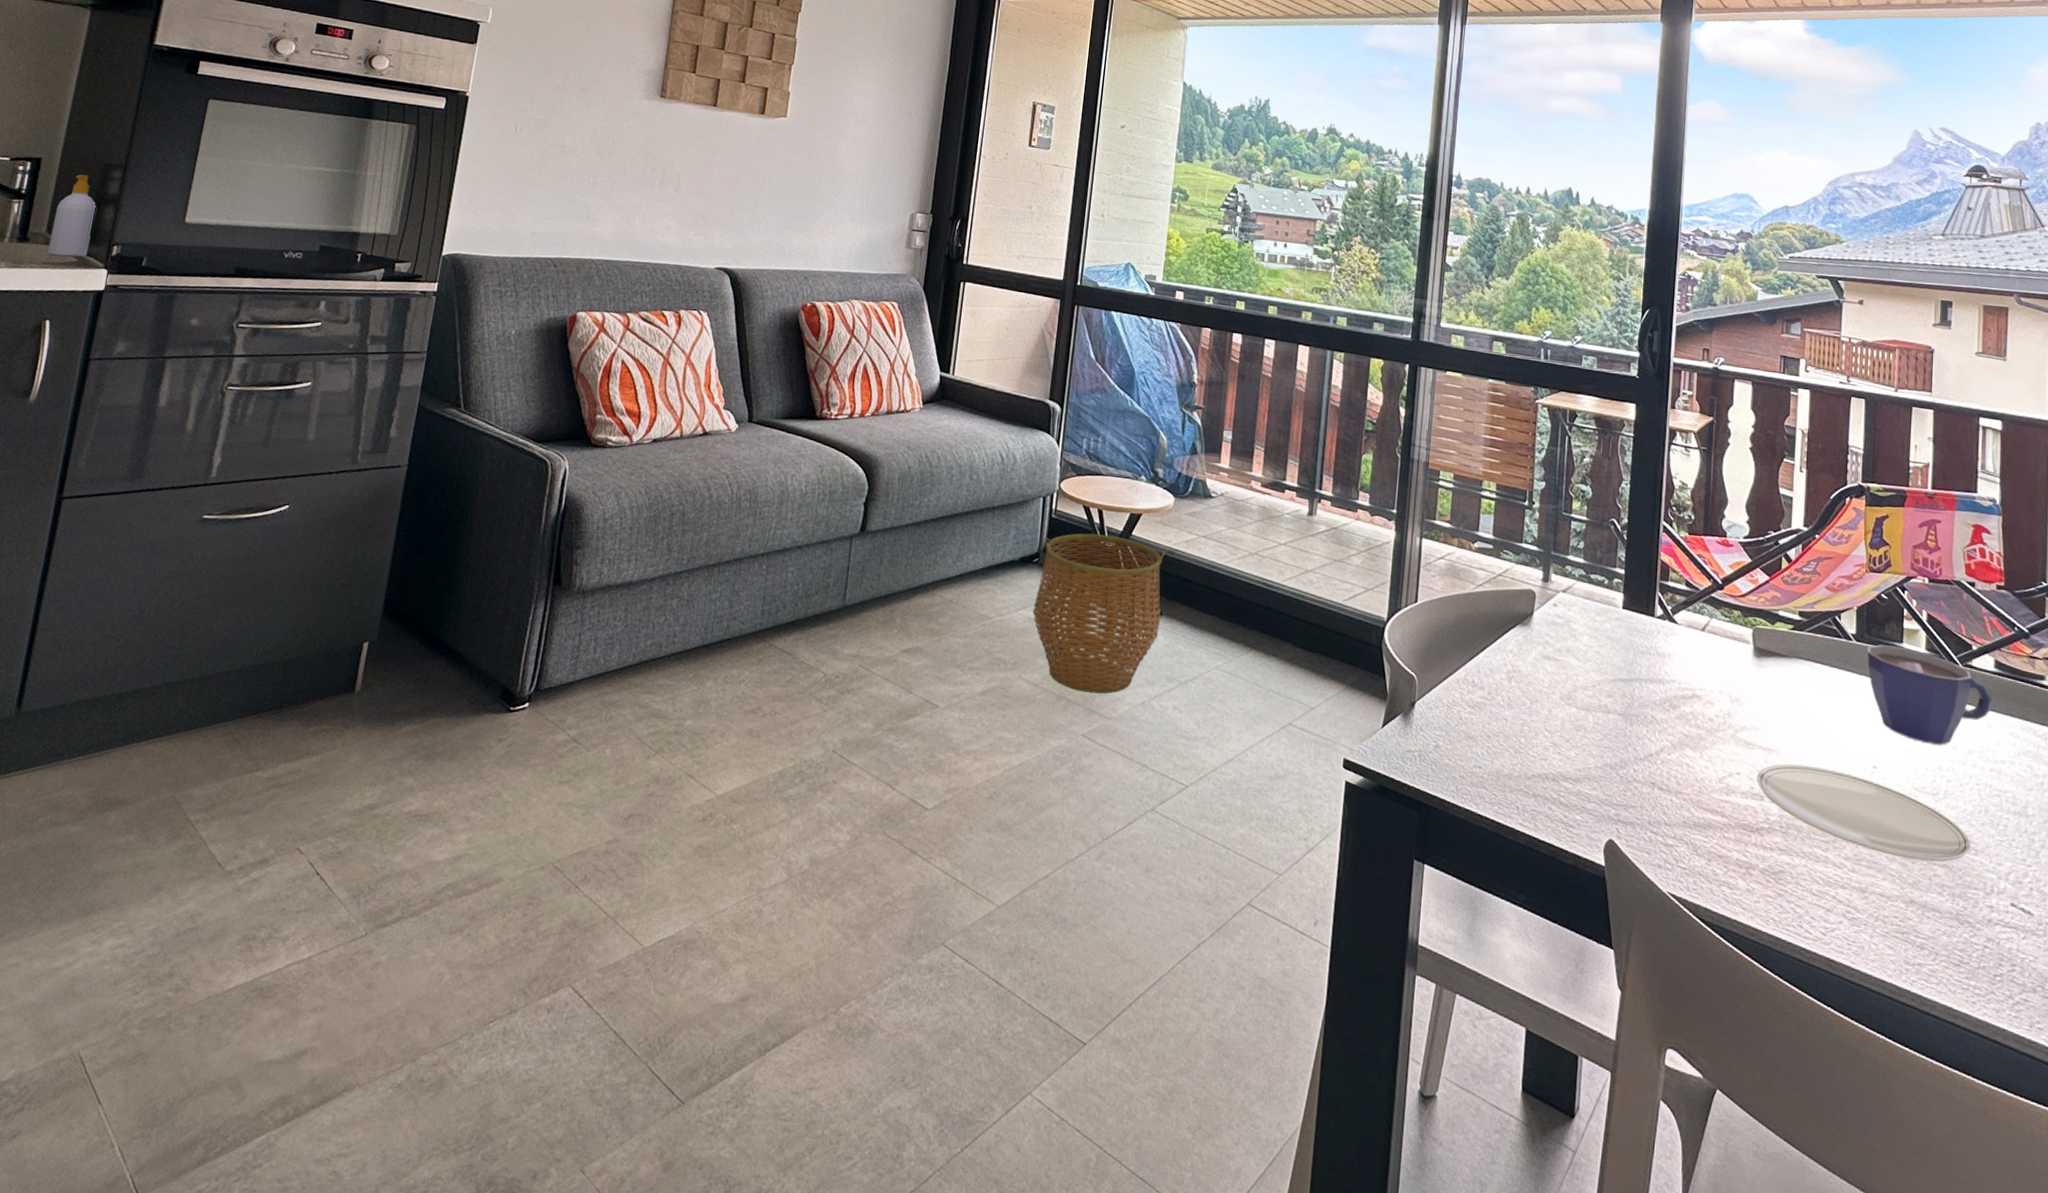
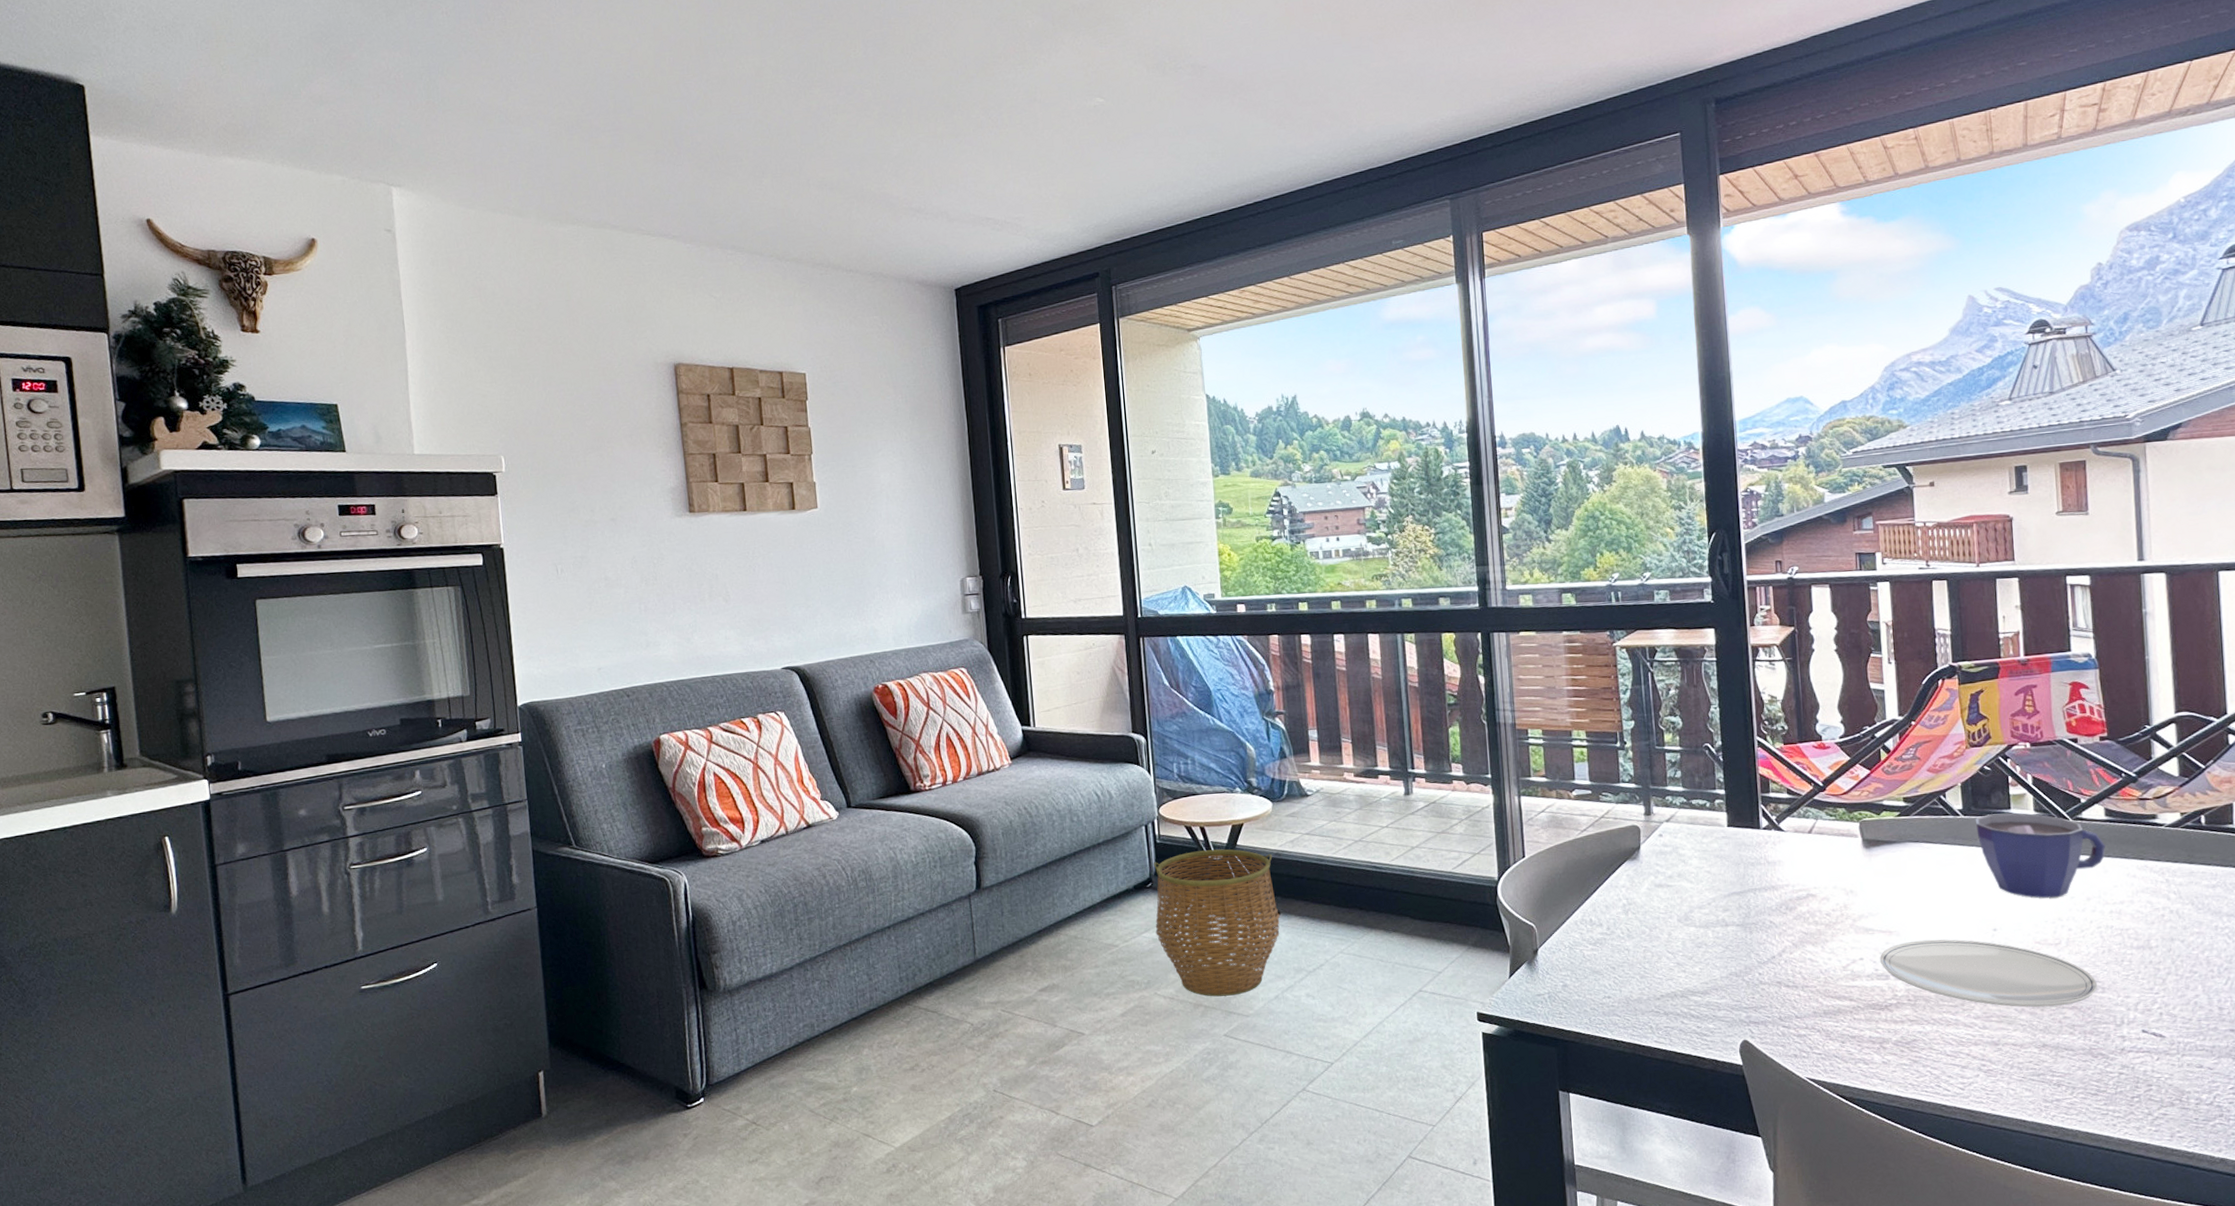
soap bottle: present [47,174,97,258] -> none [143,695,185,777]

